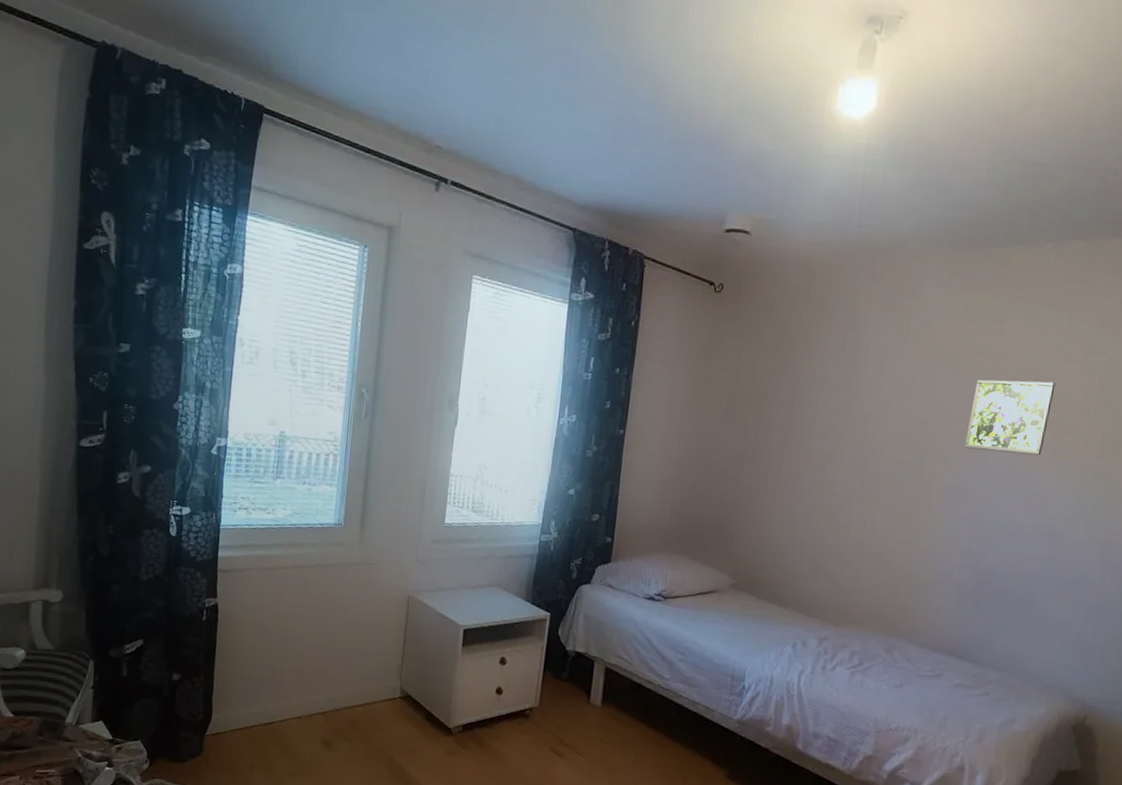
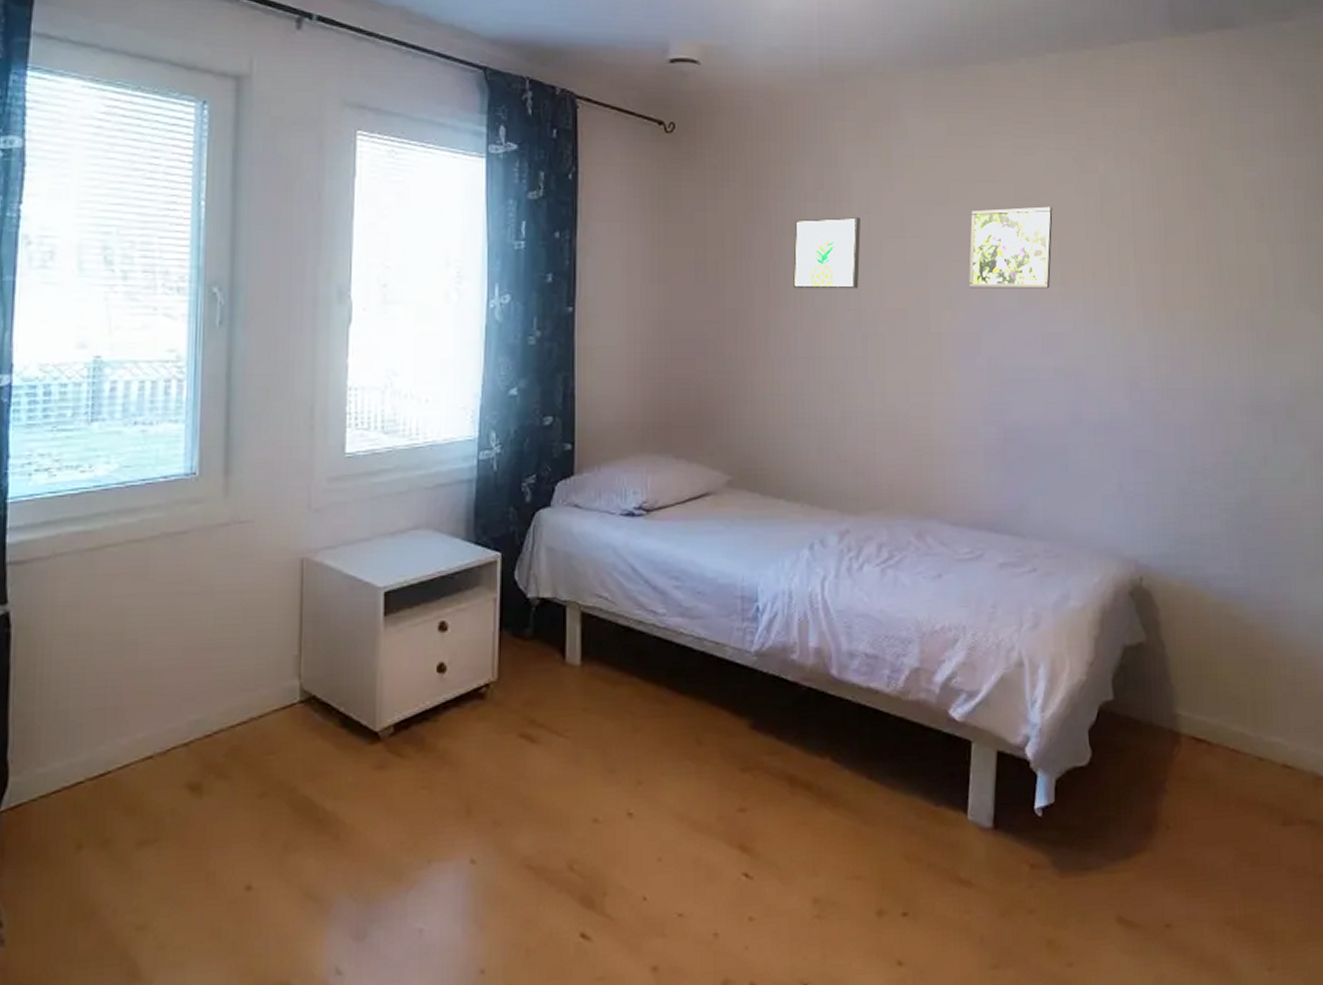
wall art: none [807,374,874,439] -> present [793,217,861,289]

